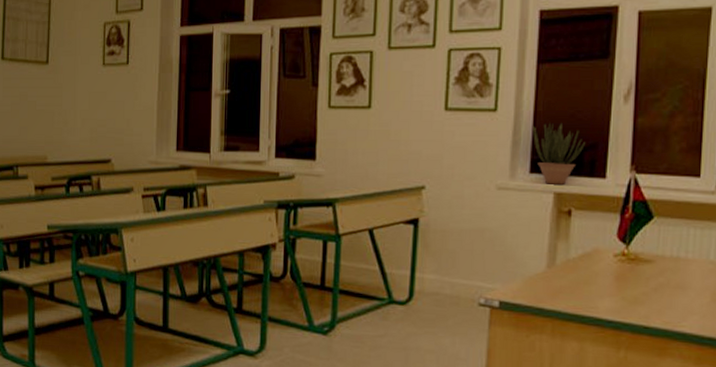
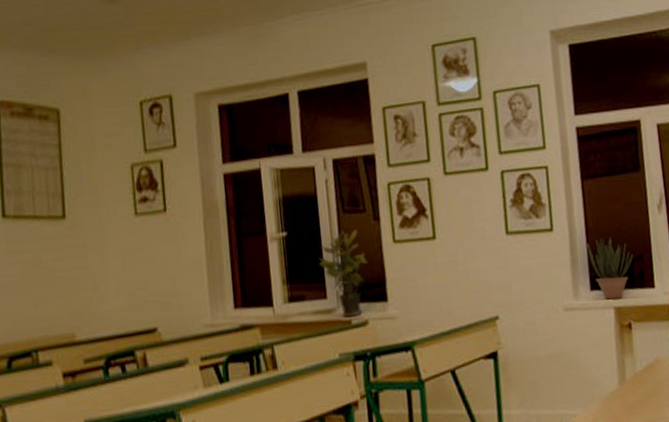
potted plant: none [256,92,301,170] -> present [319,230,367,318]

